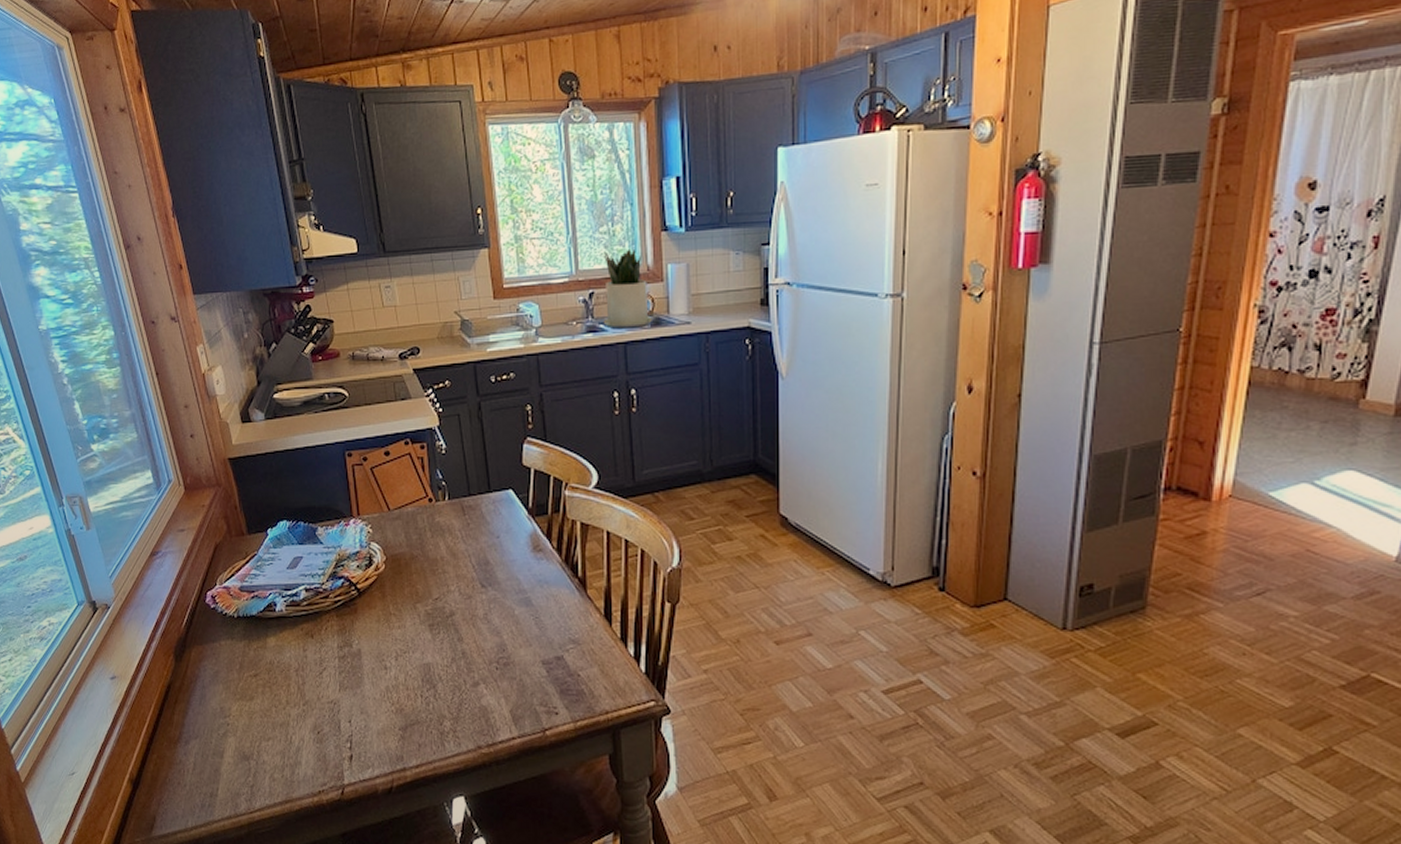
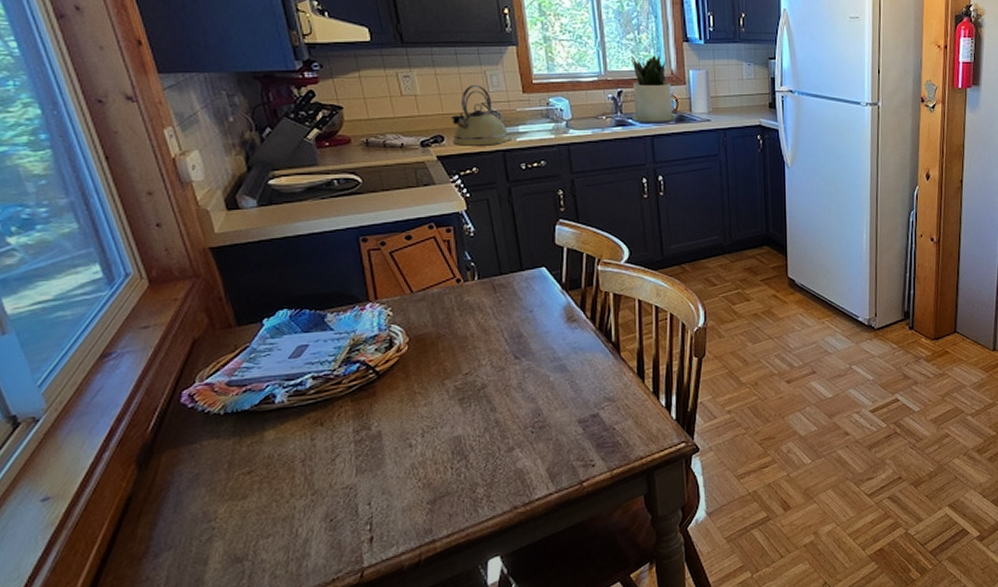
kettle: none [427,292,482,358] -> present [451,84,511,146]

